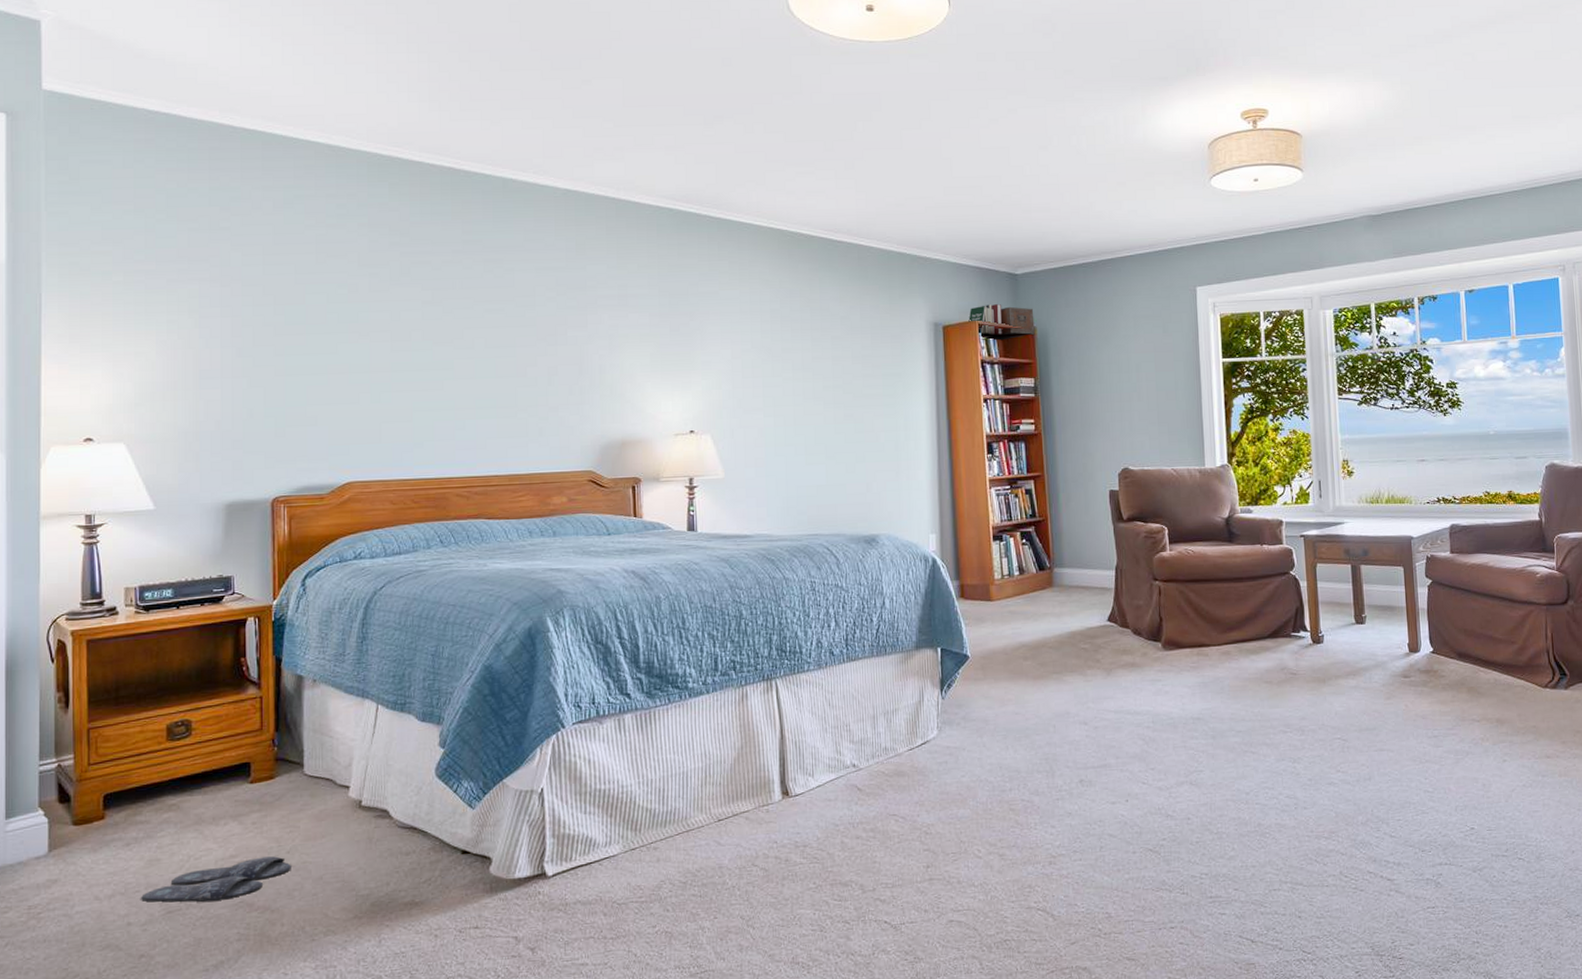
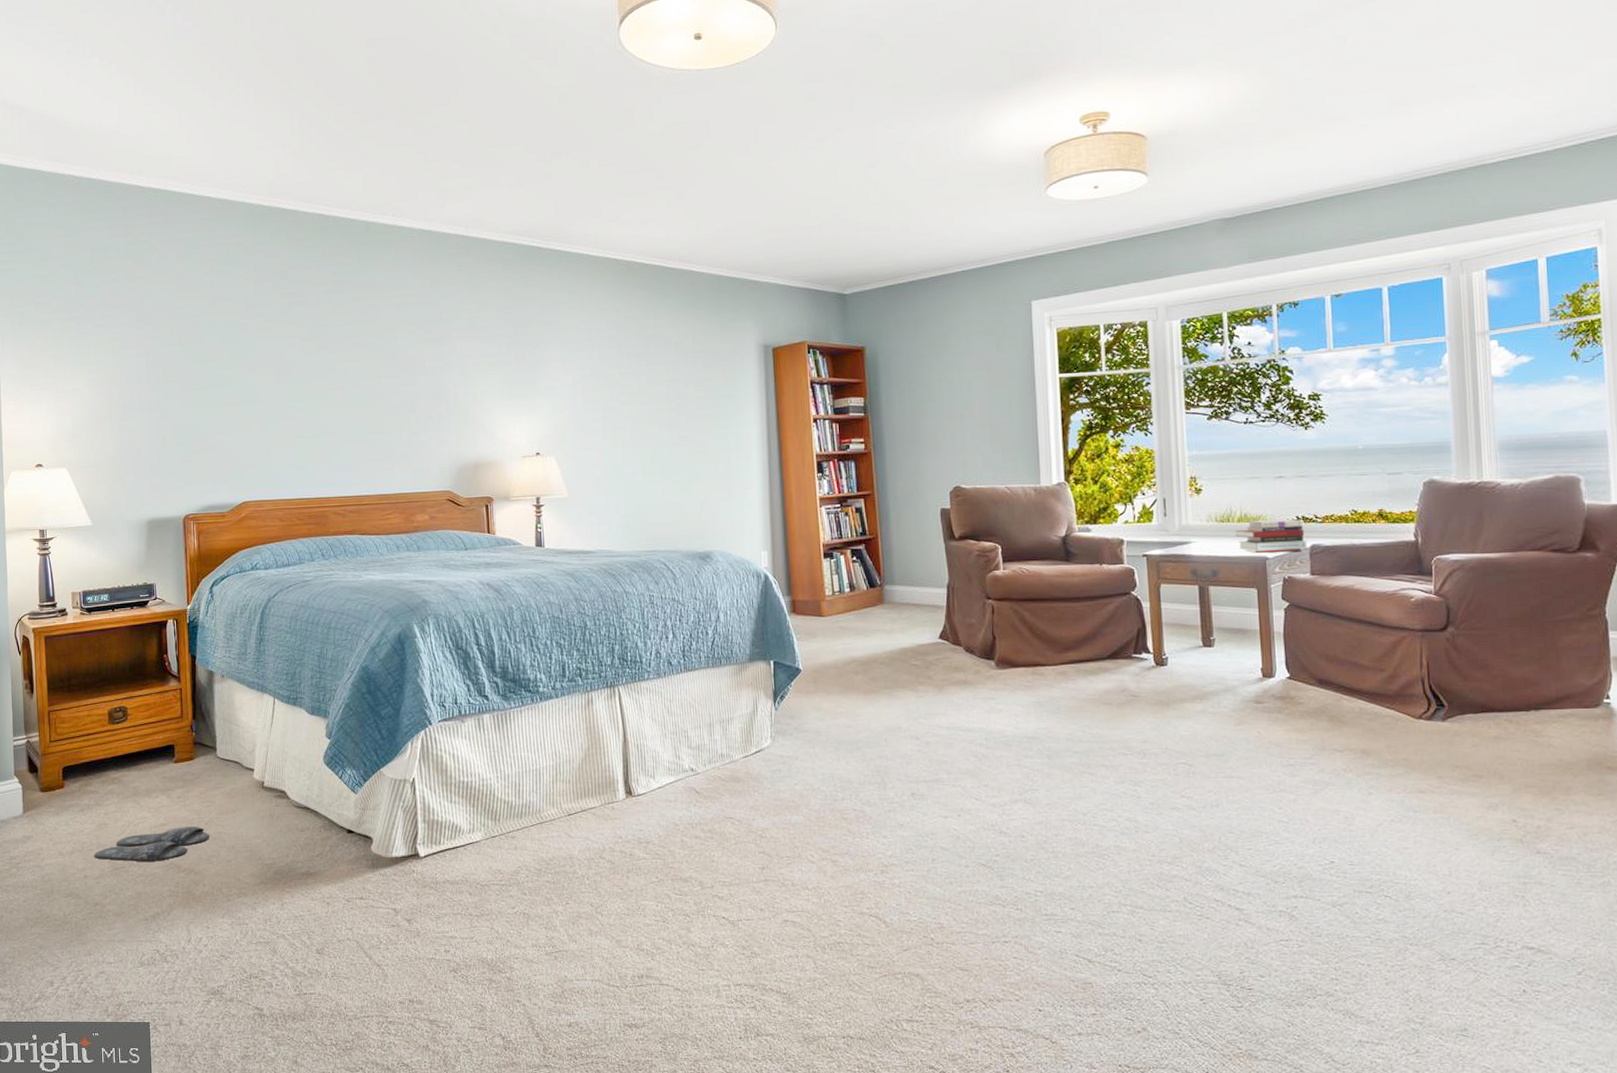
books: present [968,304,1003,338] -> none [798,325,832,358]
decorative box: present [980,306,1035,341] -> none [810,326,864,361]
books: none [1383,500,1447,534] -> present [1234,518,1307,554]

